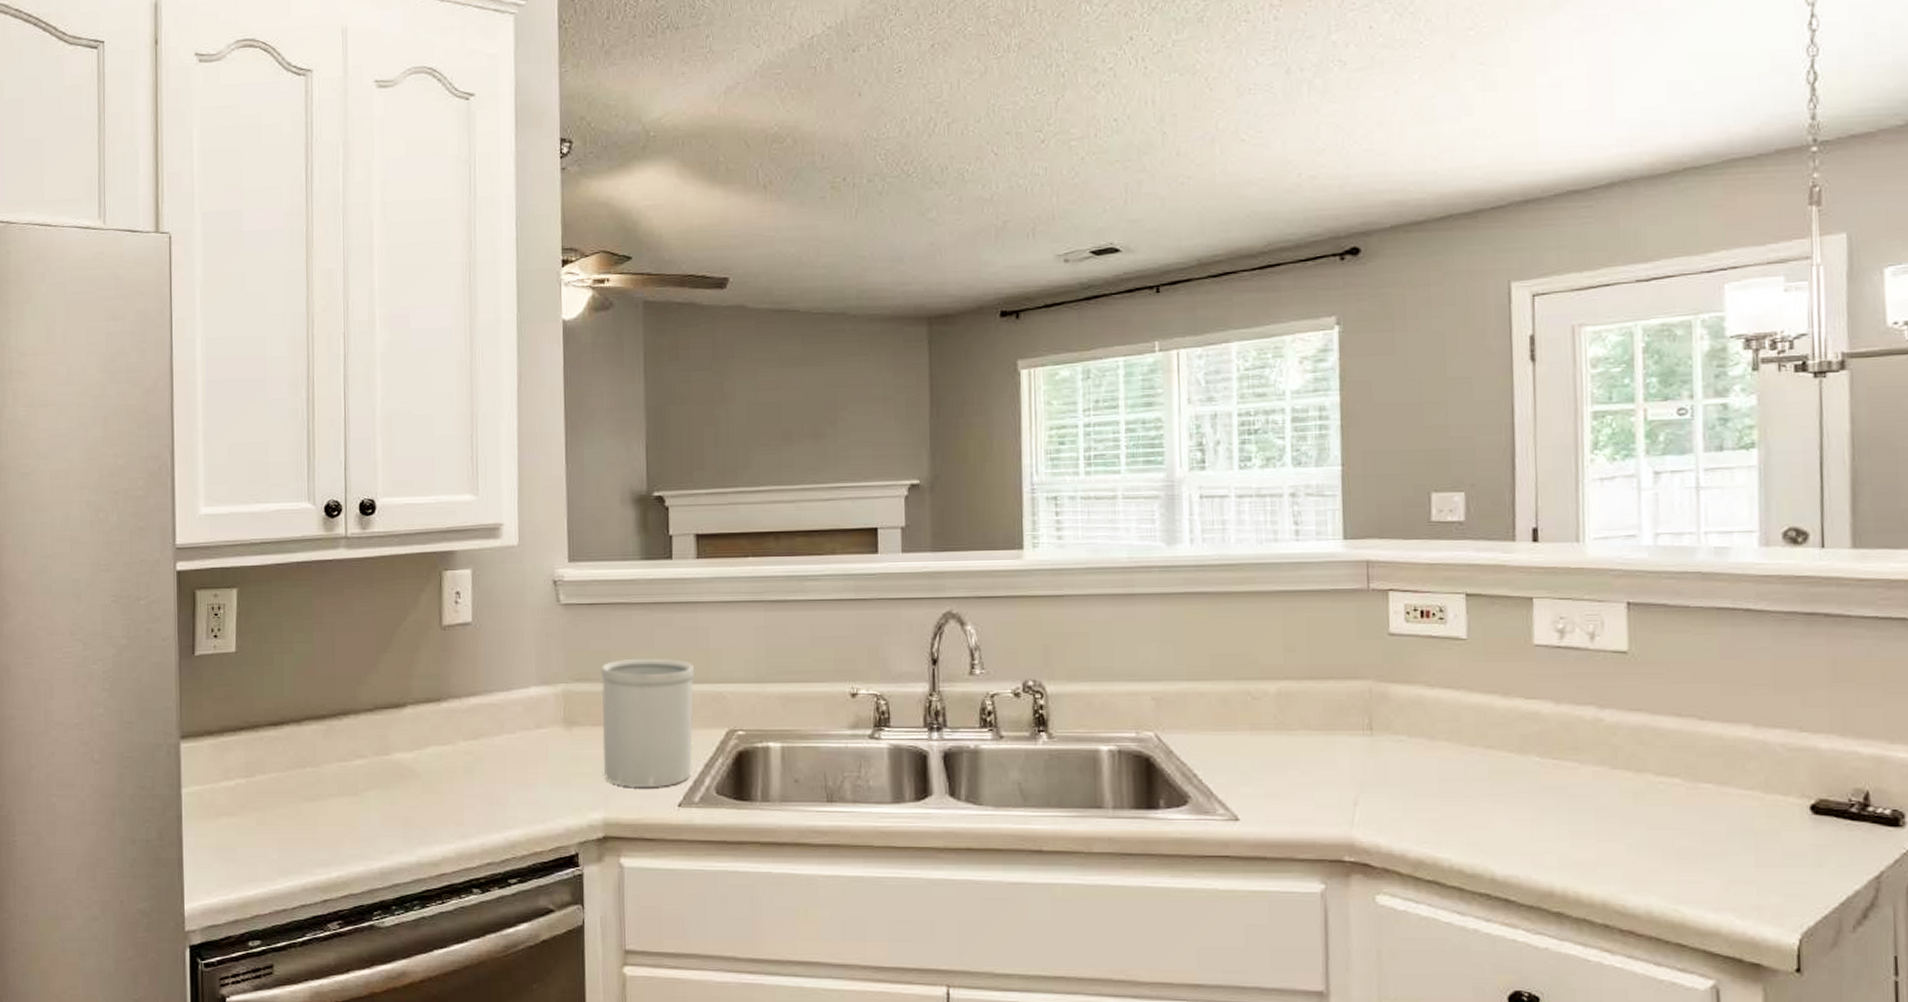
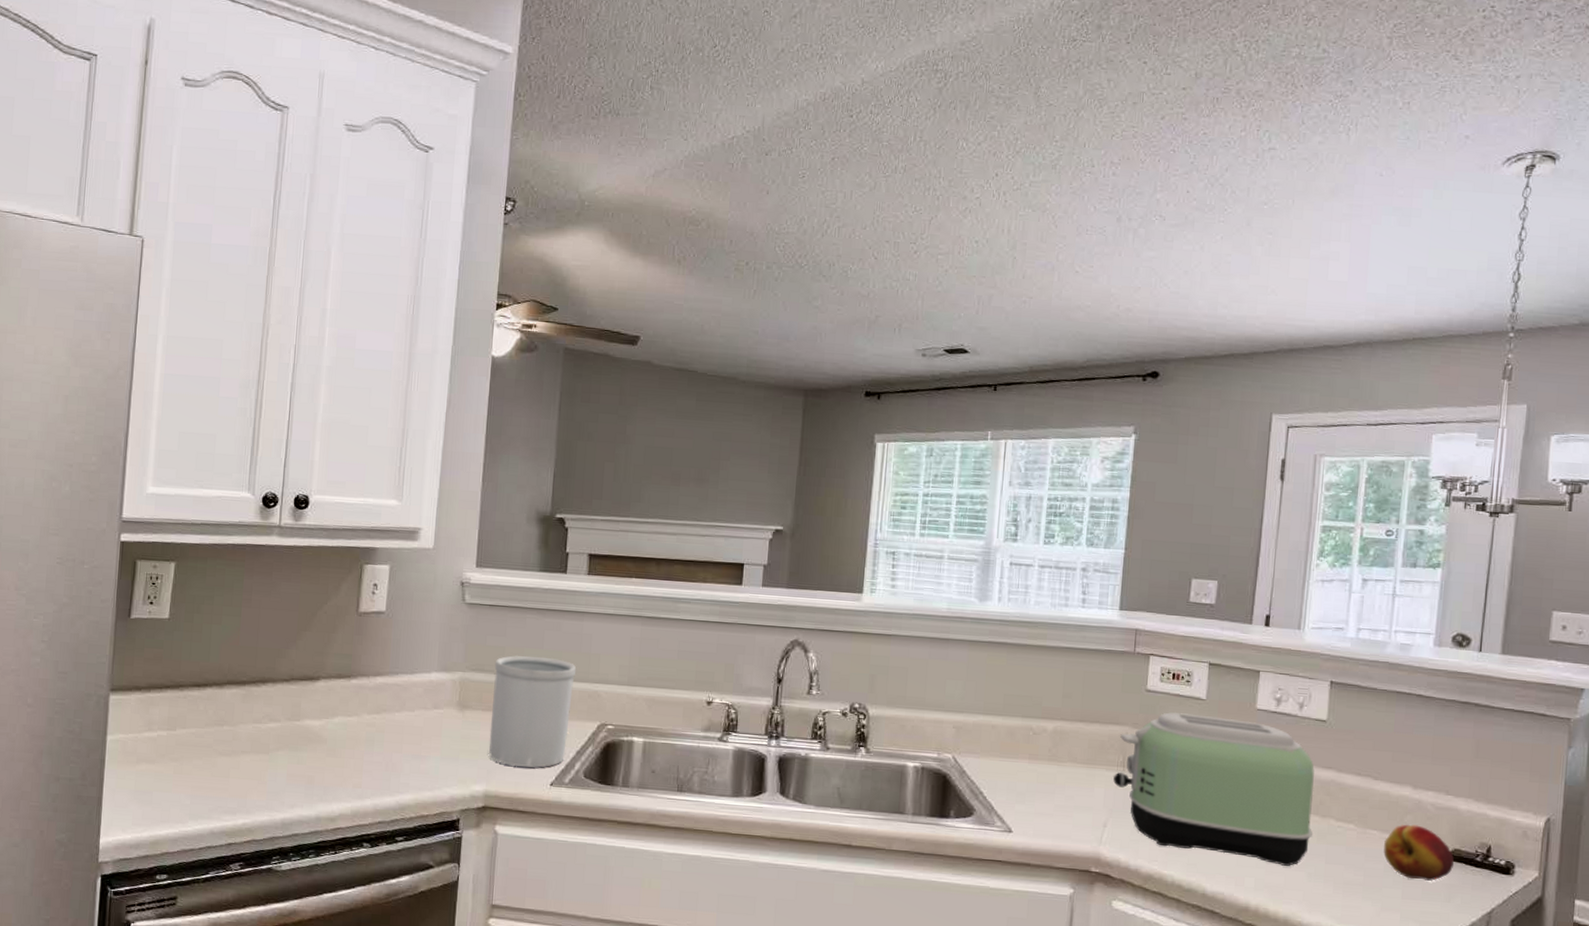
toaster: none [1358,657,1628,837] -> present [1112,711,1314,866]
fruit: none [1723,773,1822,842] -> present [1383,824,1455,881]

